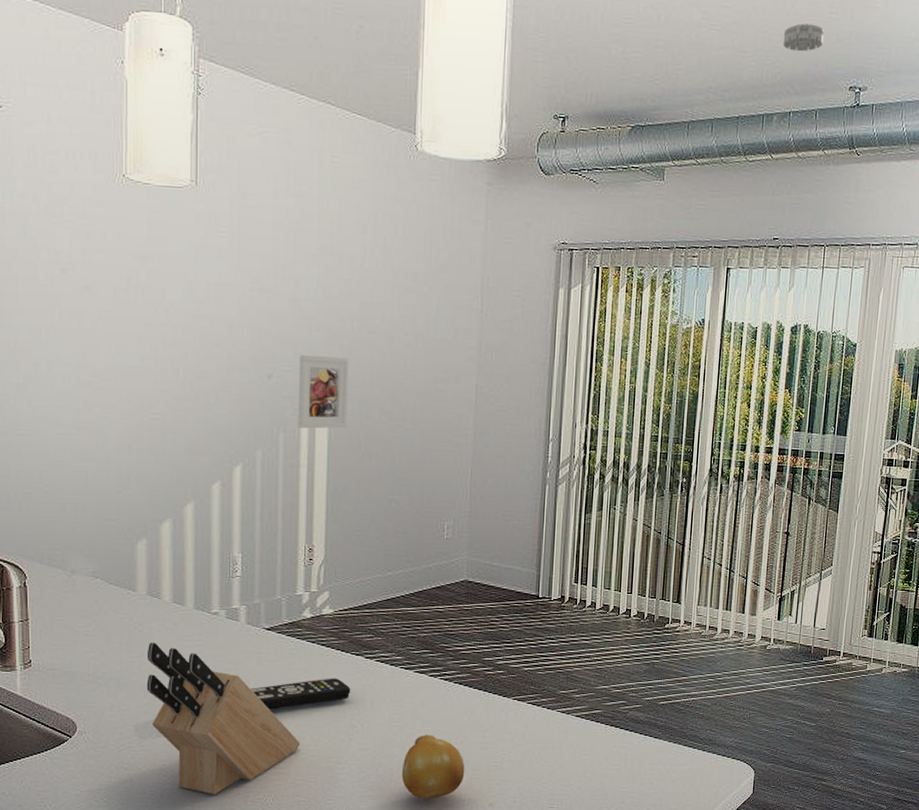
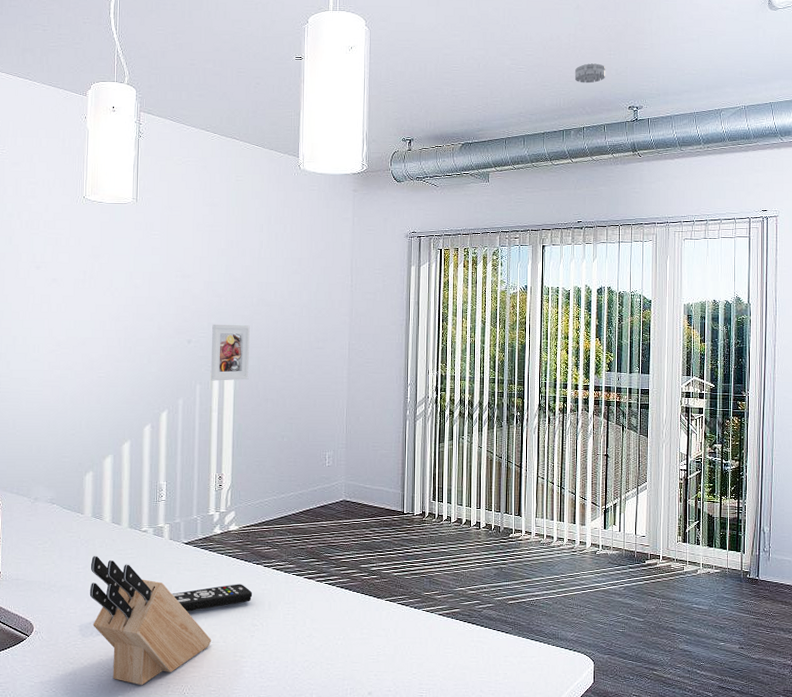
fruit: present [401,734,465,800] -> none [294,632,347,689]

